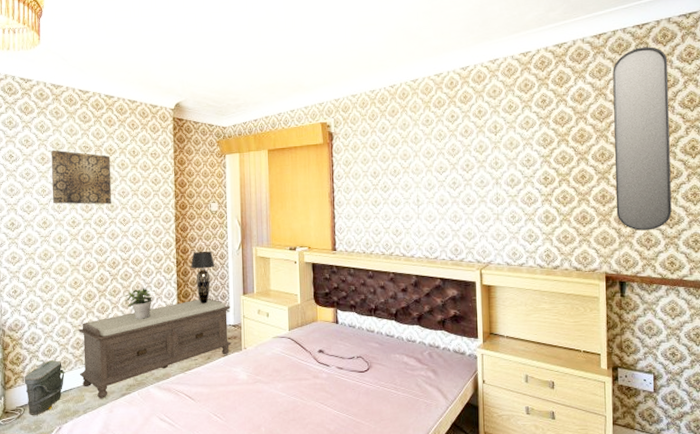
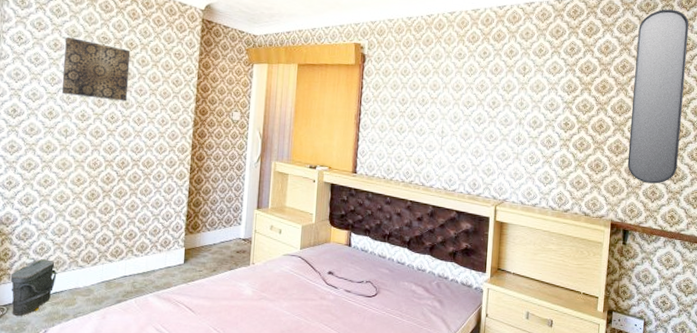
bench: present [78,299,232,398] -> none [72,209,242,303]
potted plant: present [124,287,153,319] -> none [130,192,162,224]
table lamp: present [191,250,215,304] -> none [205,160,231,215]

